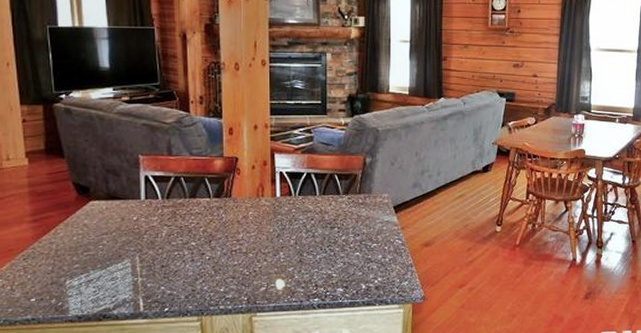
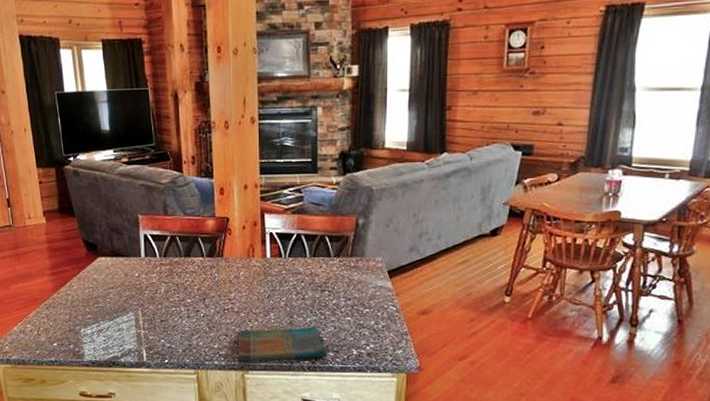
dish towel: none [244,262,336,304] -> present [236,325,327,362]

